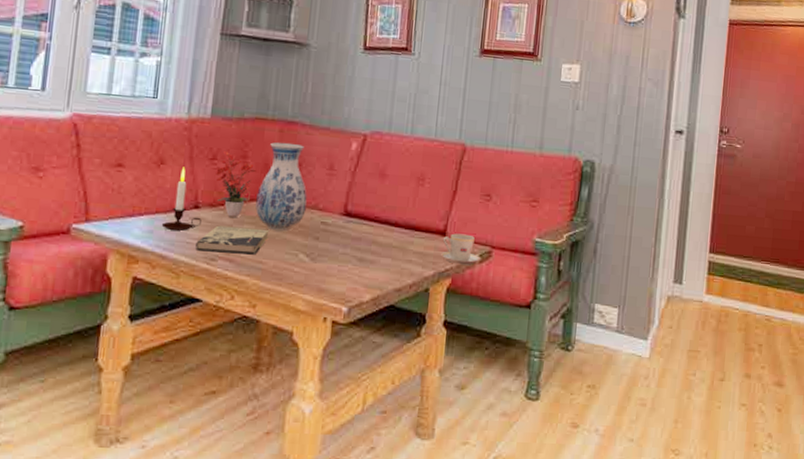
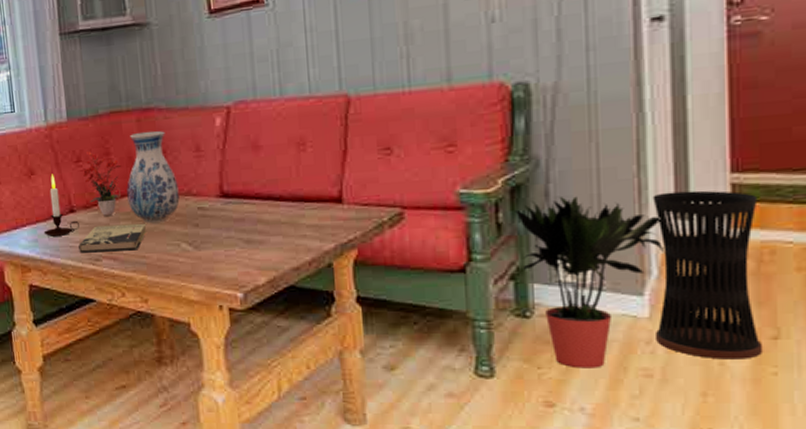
teacup: present [441,233,481,265] -> none [339,197,391,233]
potted plant: none [571,255,666,397] -> present [515,196,664,369]
umbrella stand: none [651,261,722,395] -> present [652,190,764,360]

